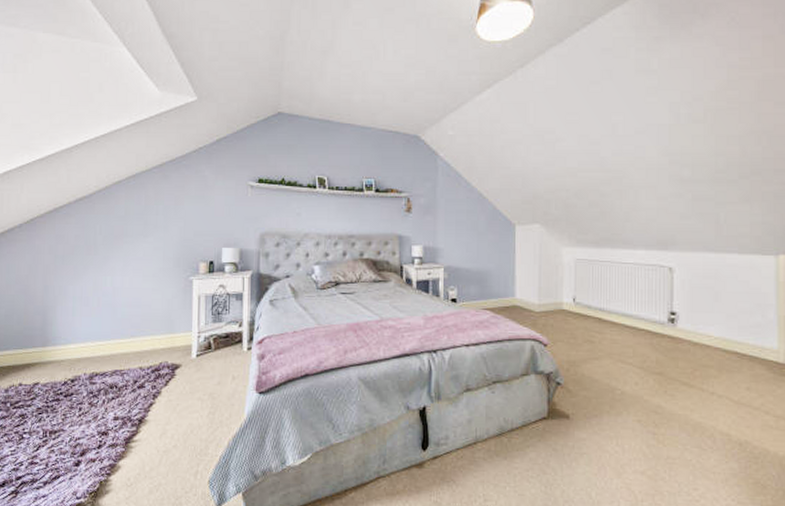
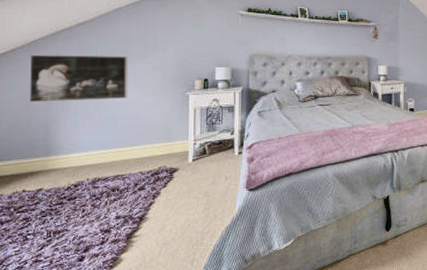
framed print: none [26,234,128,287] -> present [29,54,129,103]

